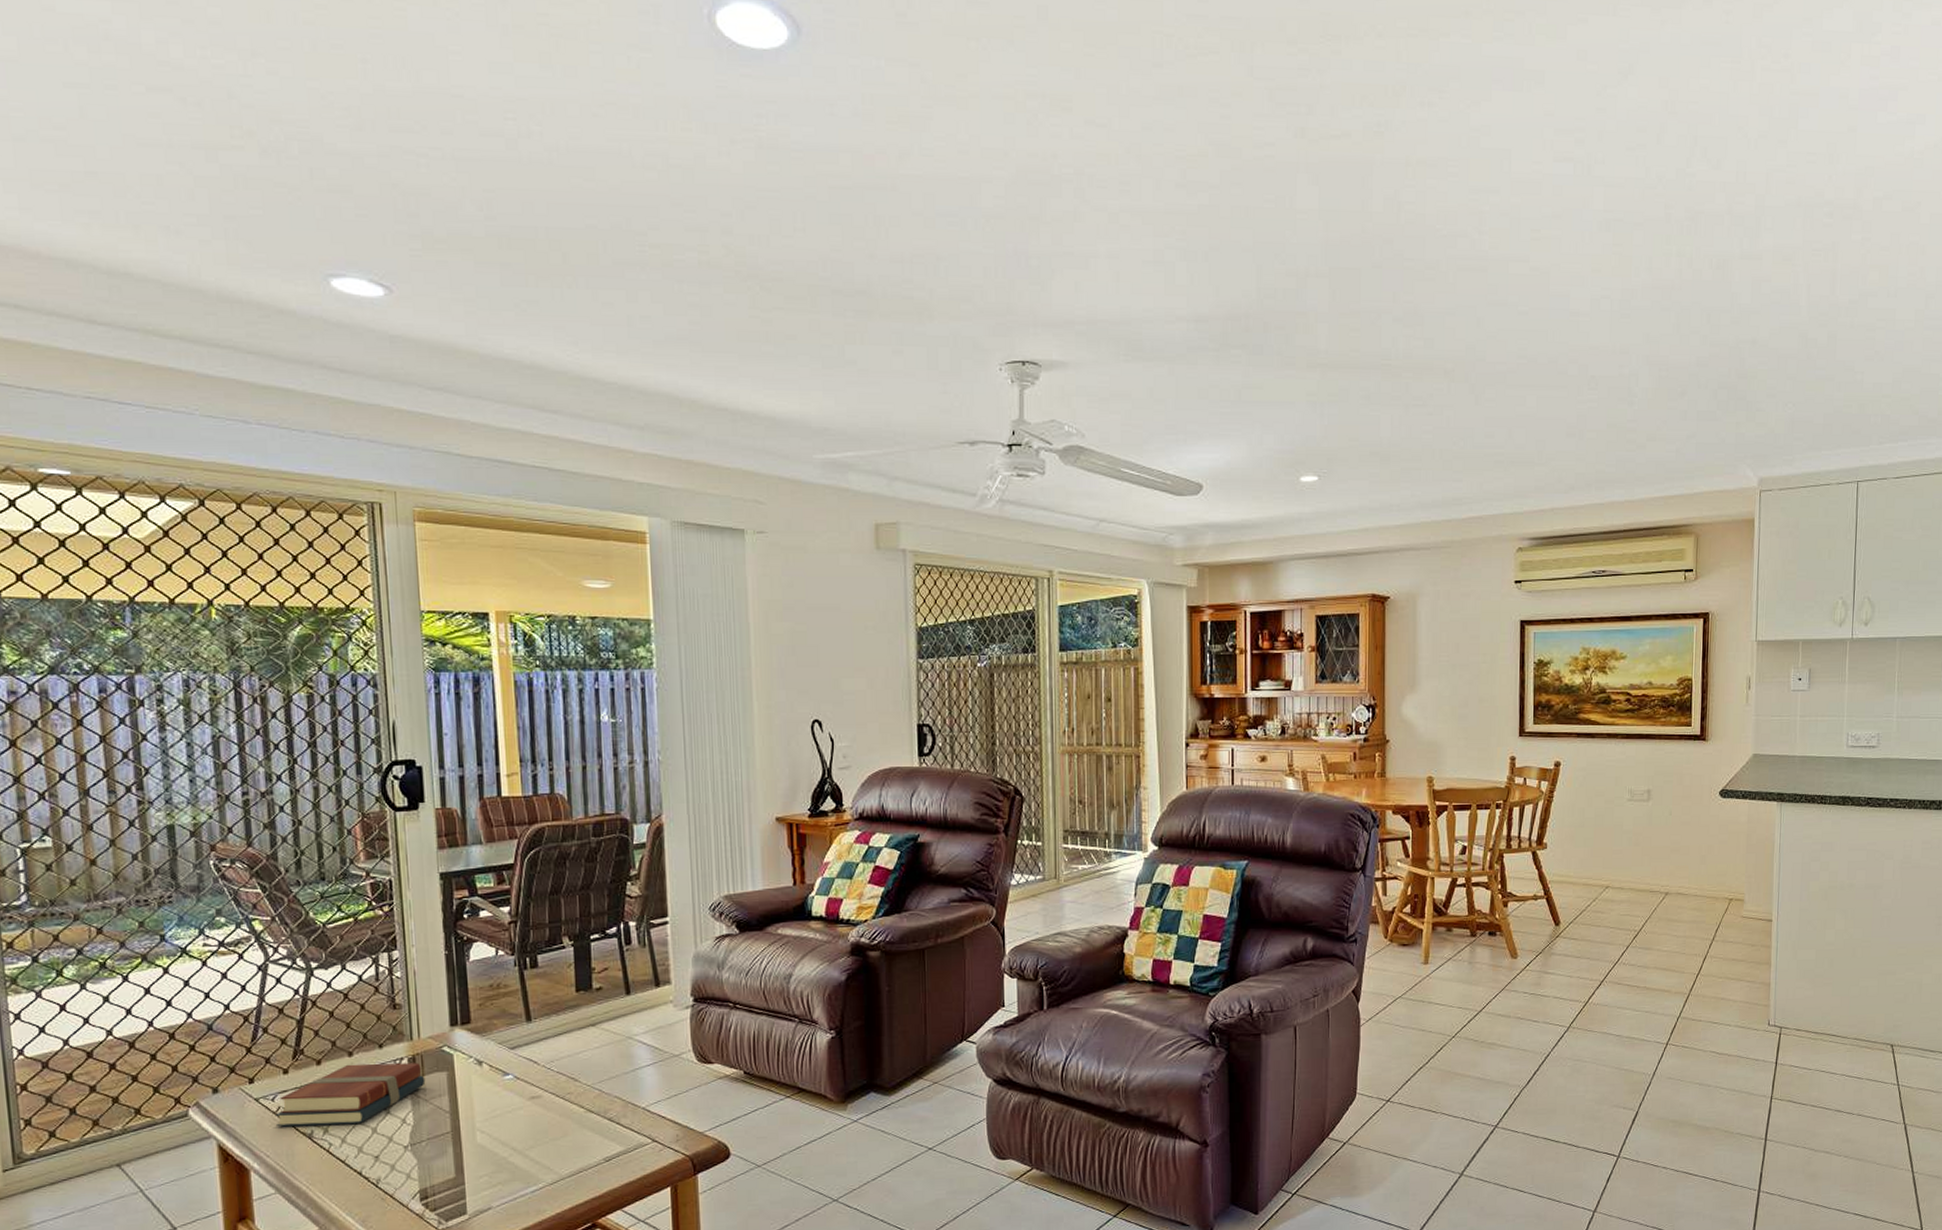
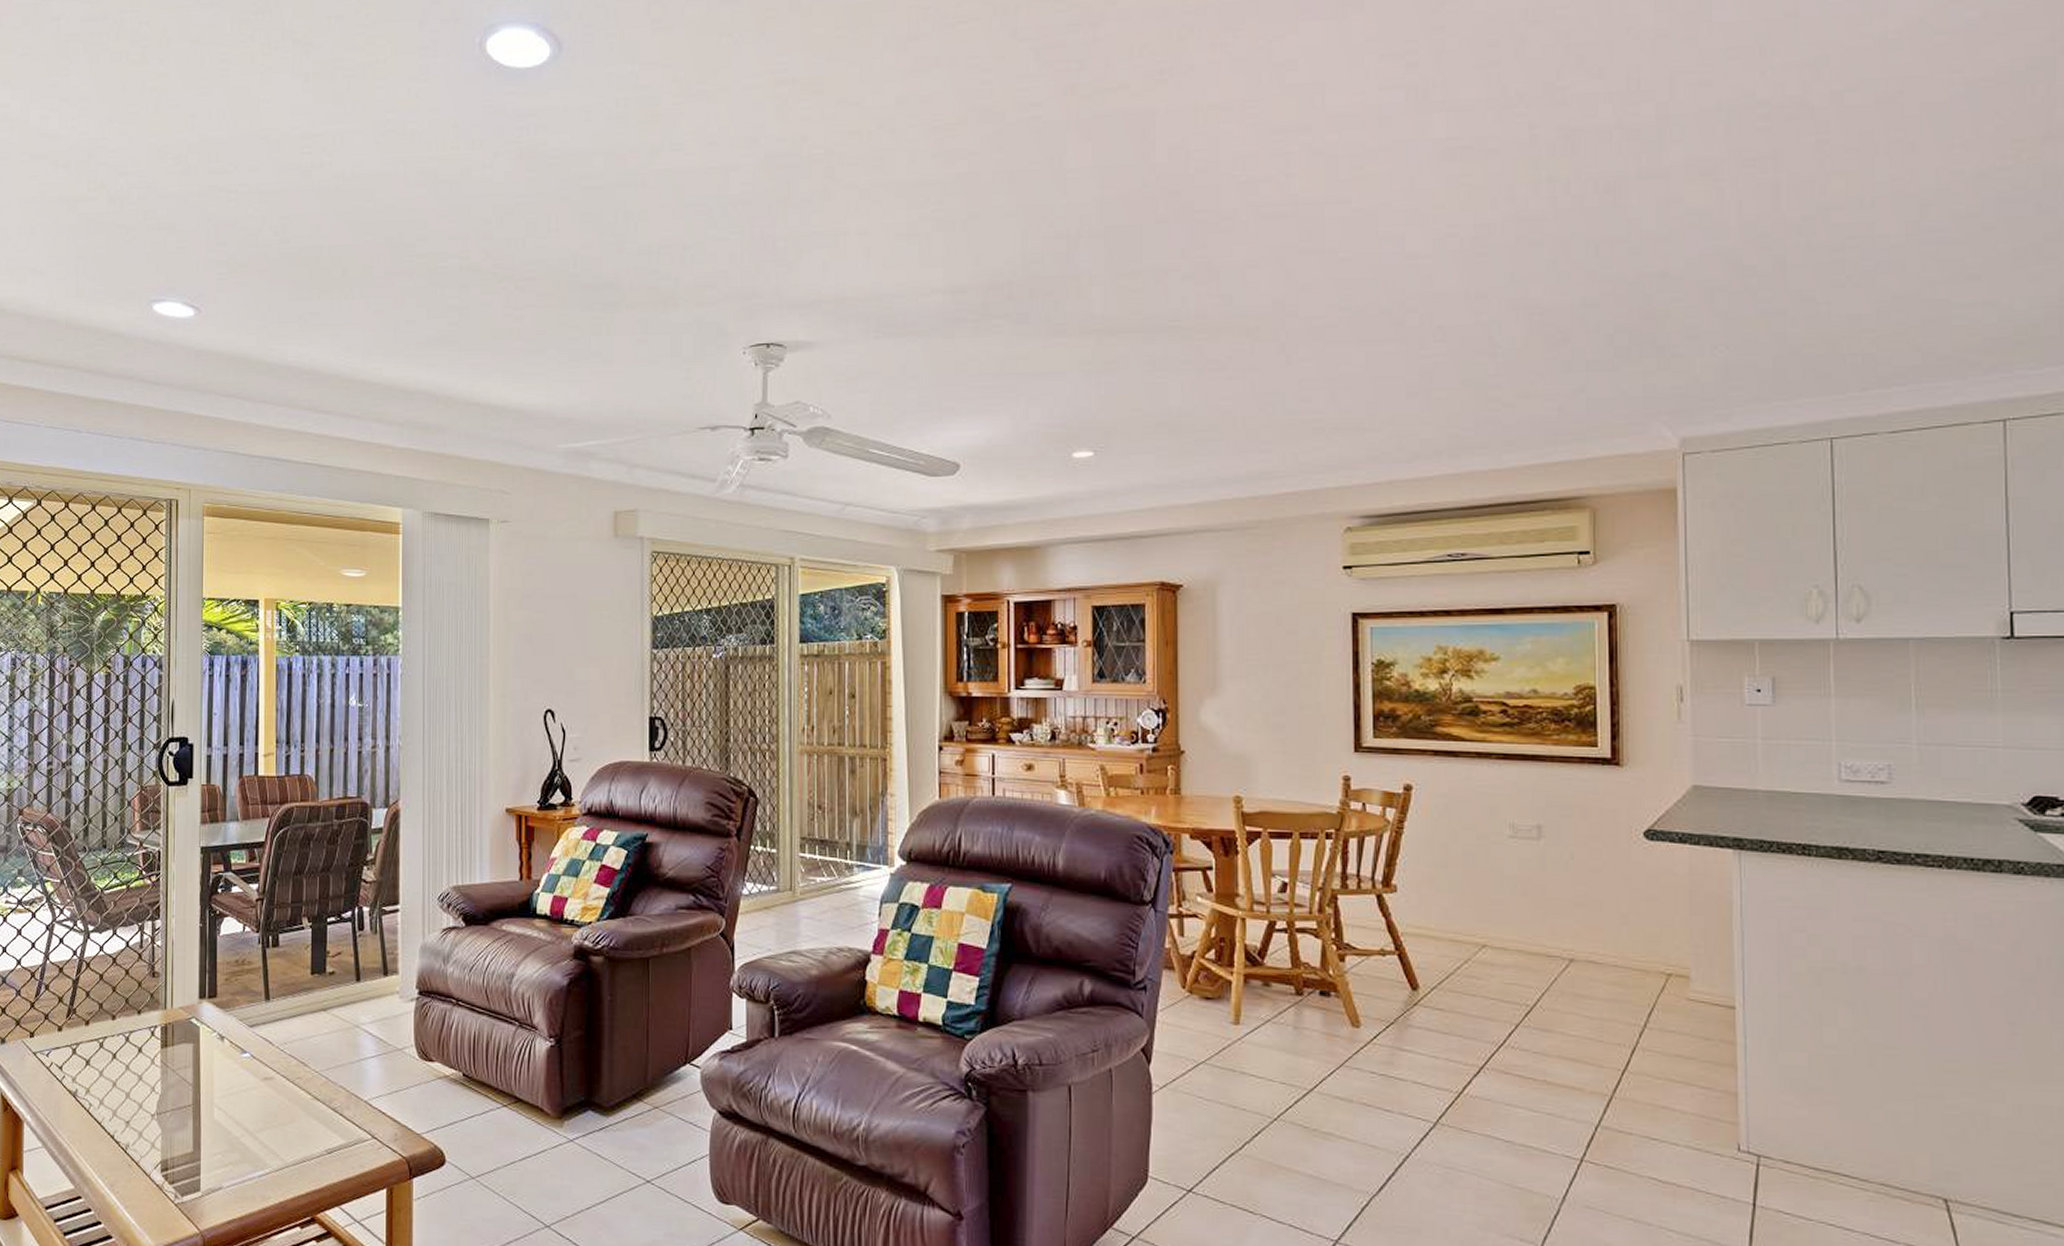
books: present [275,1063,426,1127] -> none [47,1027,174,1087]

